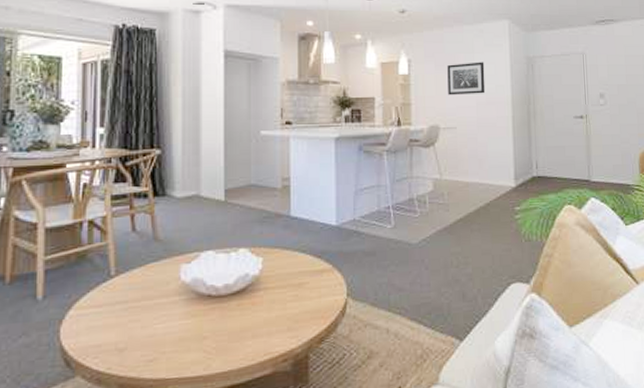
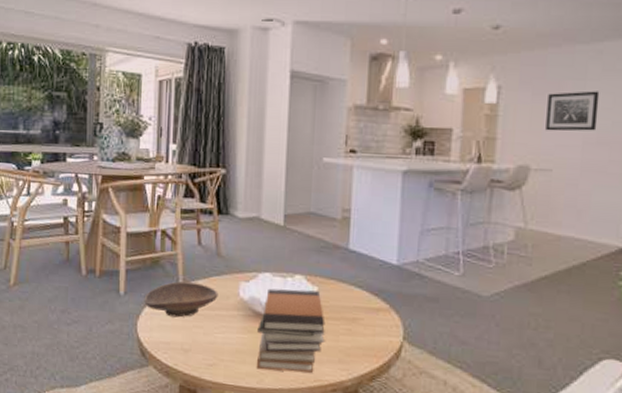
decorative bowl: none [68,272,157,315] -> present [144,281,219,318]
book stack: none [202,262,272,355] -> present [257,288,325,373]

